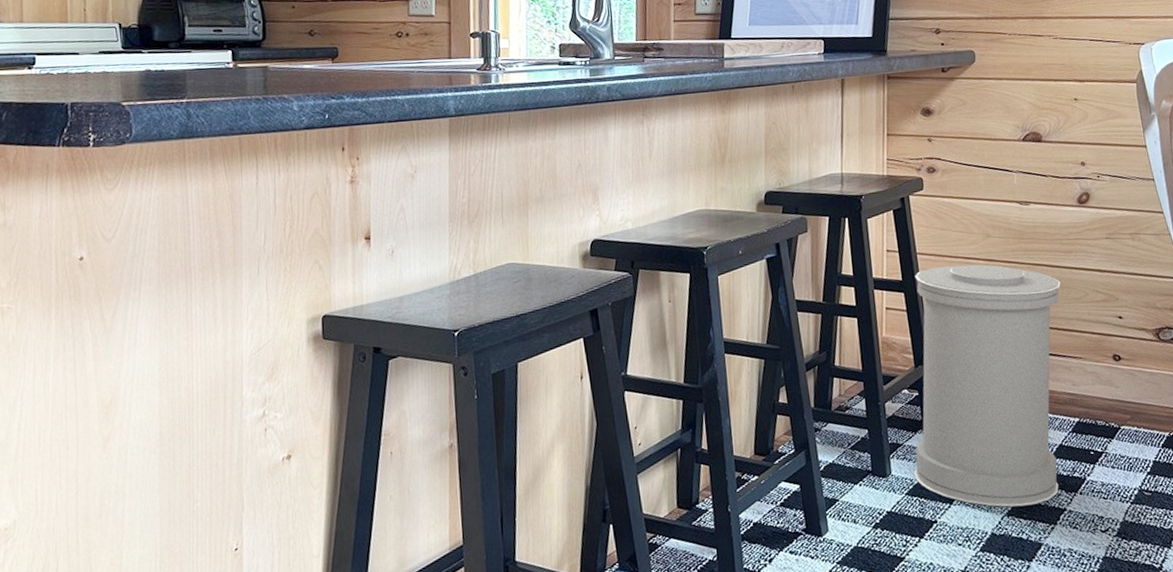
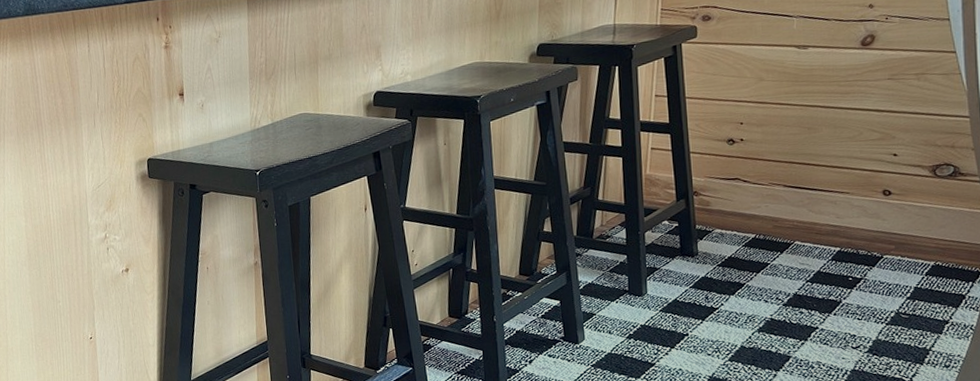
trash can: present [914,264,1061,507] -> none [669,106,834,325]

